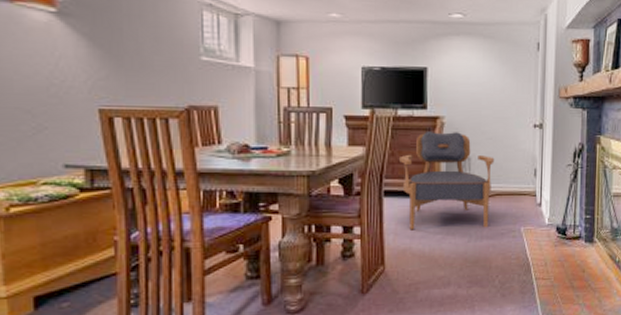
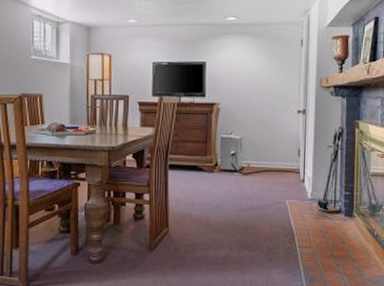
armchair: present [400,132,495,230] -> none [182,116,263,200]

